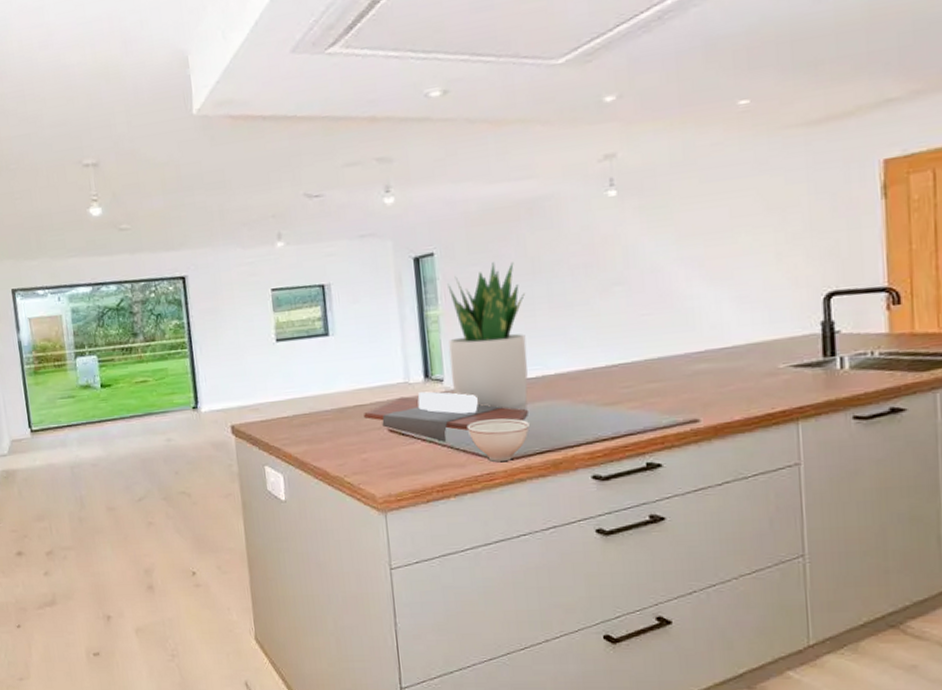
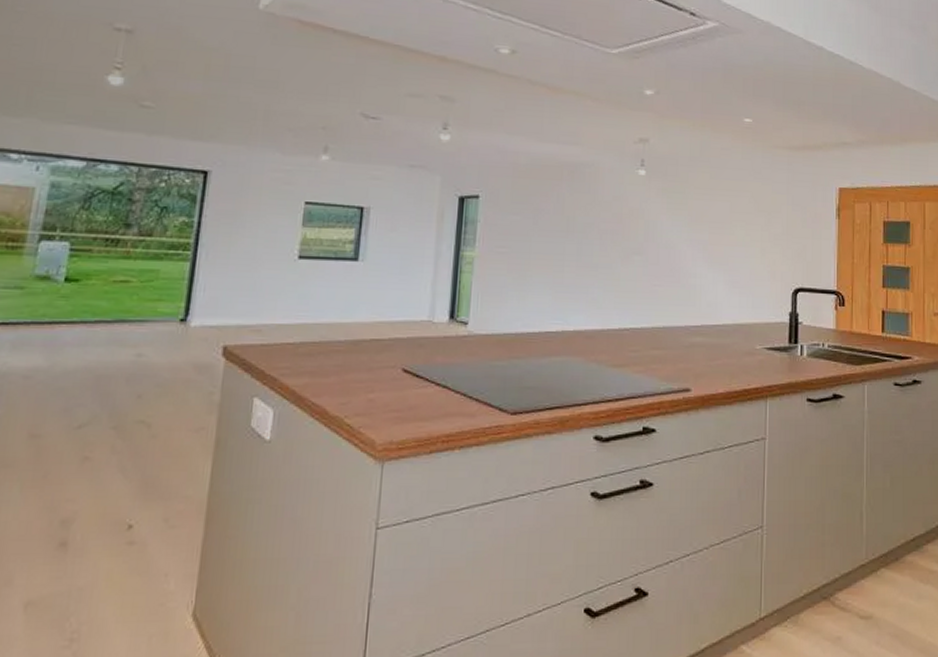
cutting board: present [364,391,528,442] -> none [379,333,544,388]
planter: present [447,261,528,410] -> none [476,214,557,363]
bowl: present [466,418,531,463] -> none [483,369,545,415]

